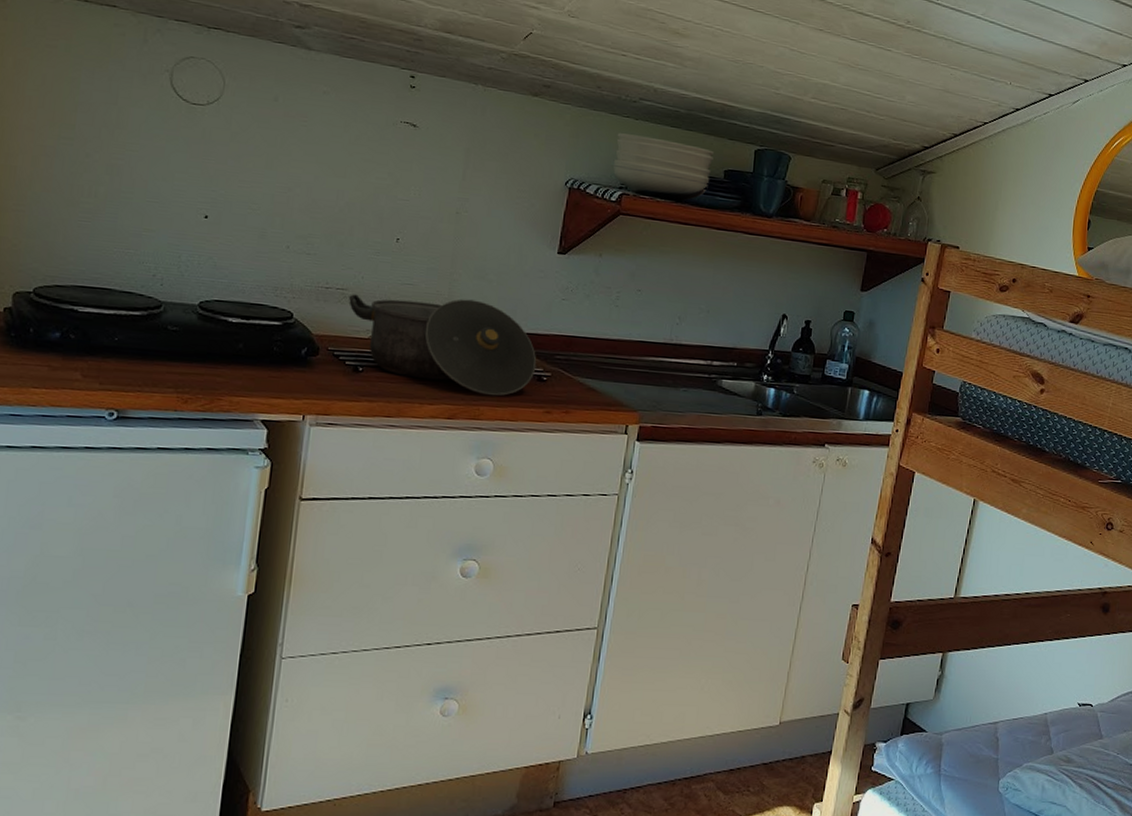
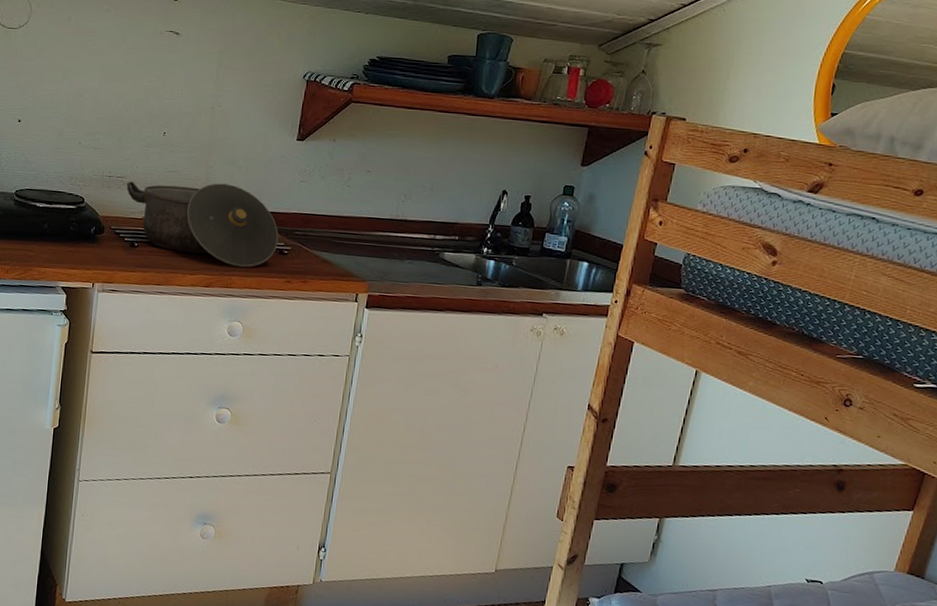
bowl: present [613,133,714,203] -> none [345,27,438,89]

